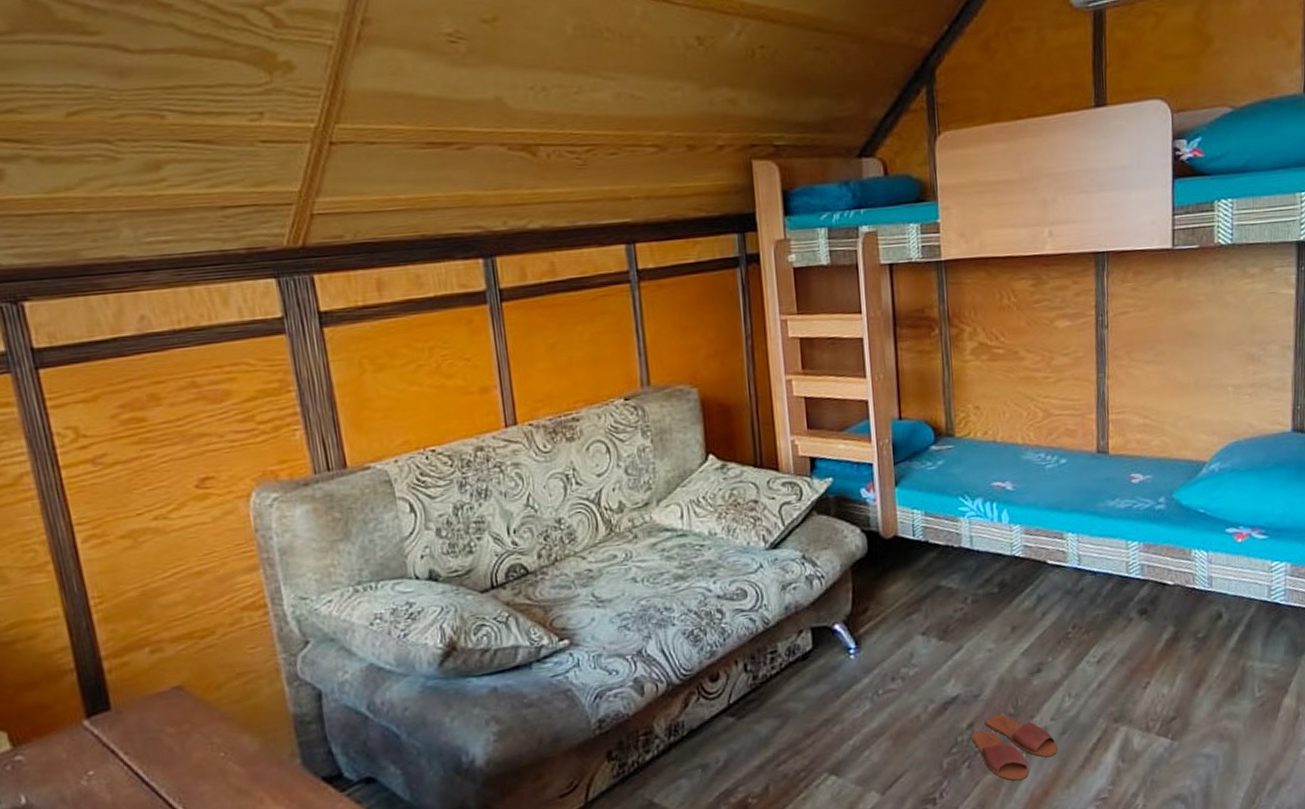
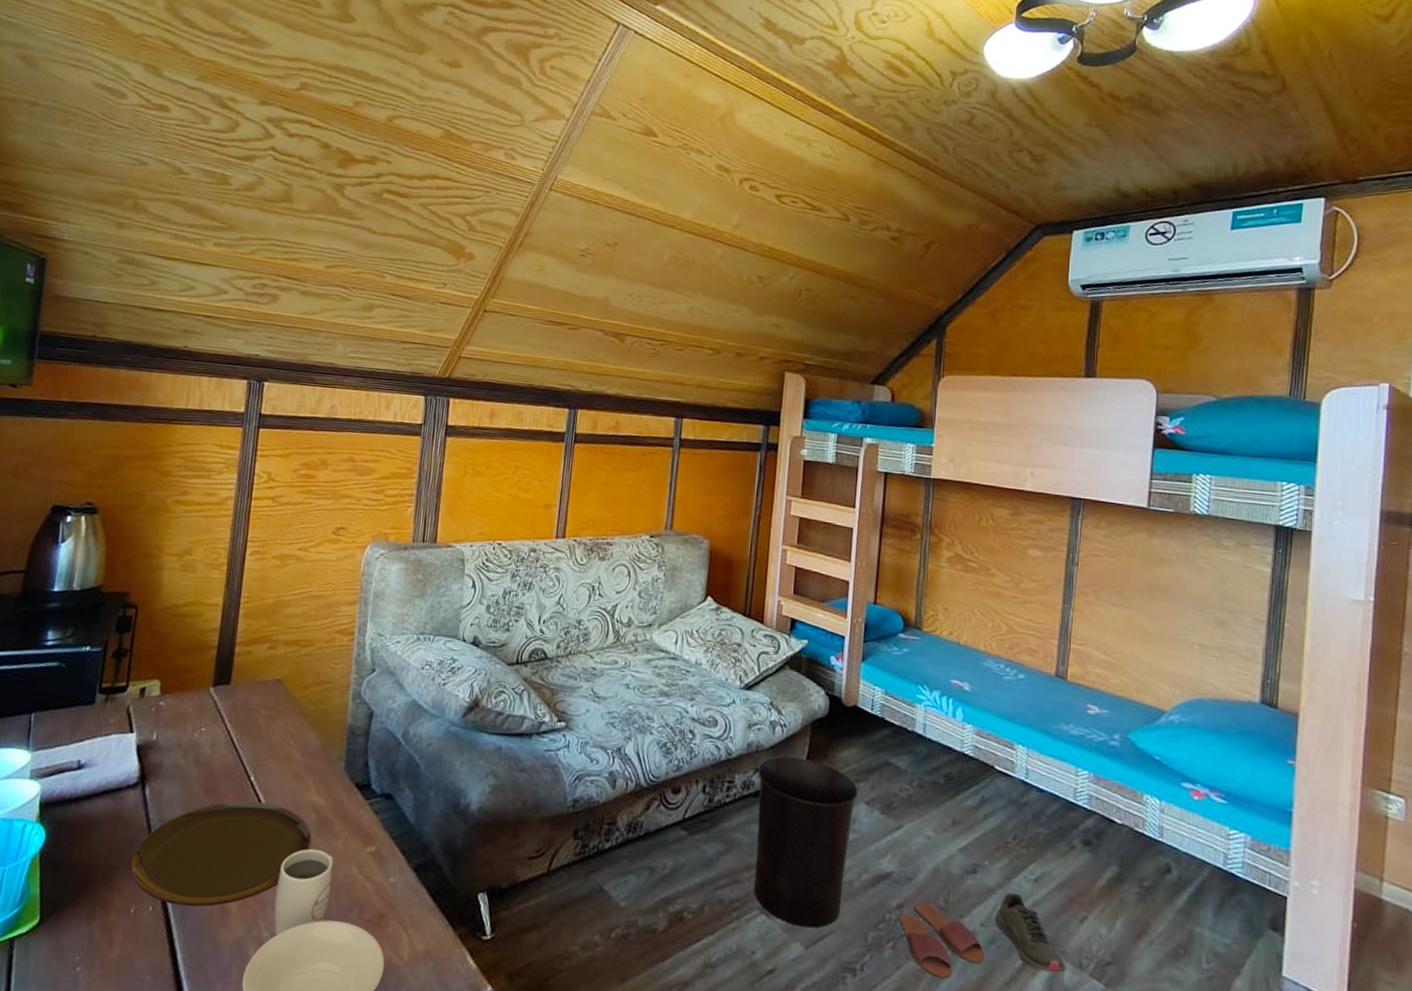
waste bin: none [800,605,912,777] -> present [754,756,858,928]
athletic shoe: none [1063,679,1134,746] -> present [994,892,1065,973]

